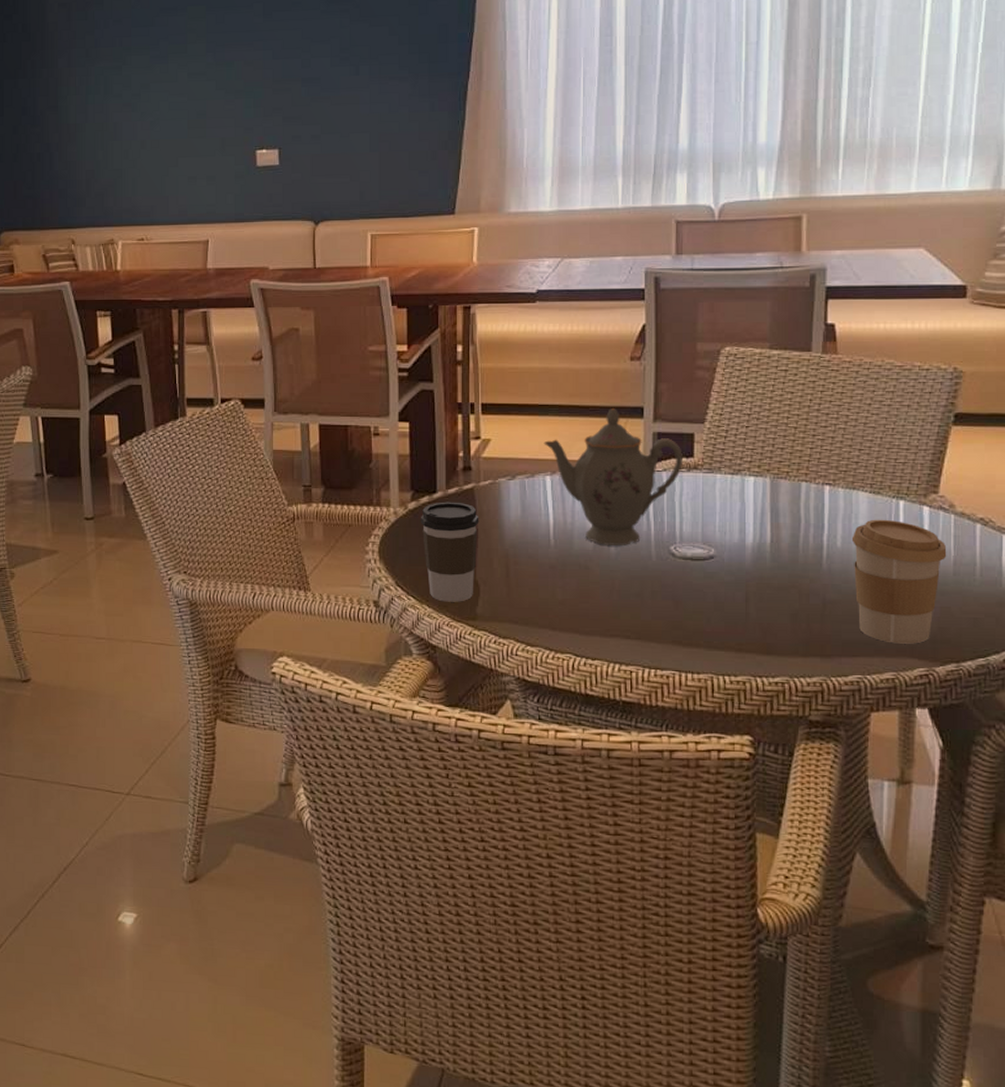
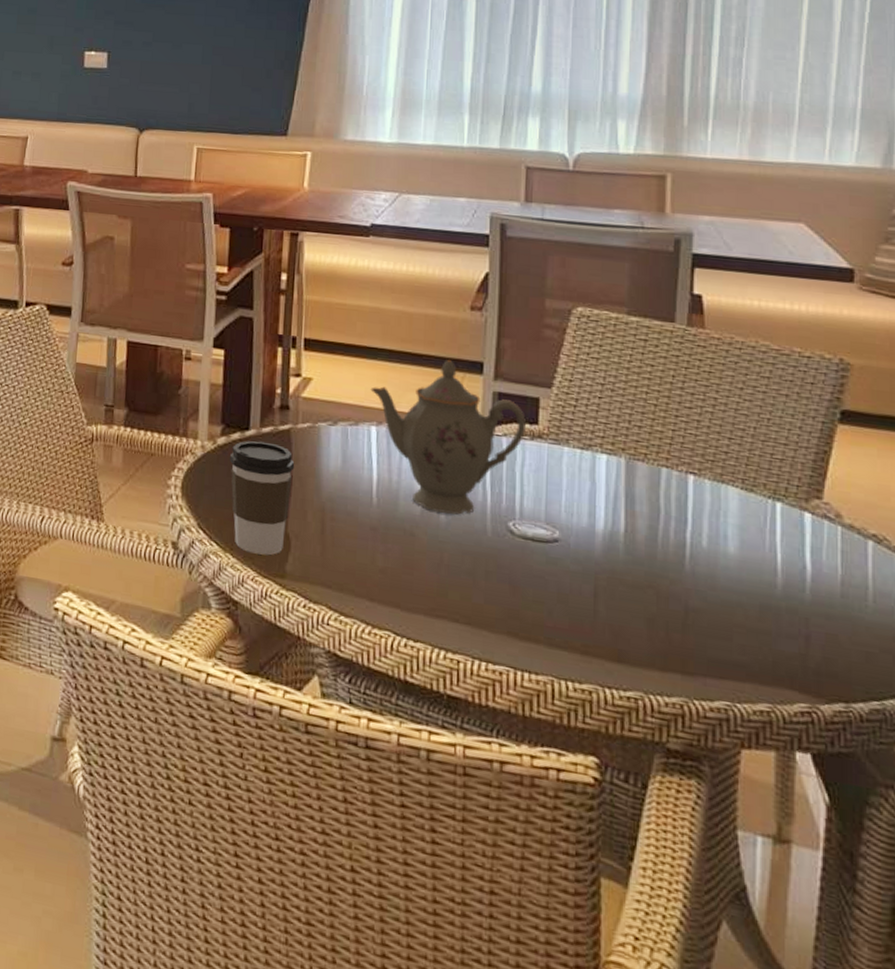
coffee cup: present [851,519,947,644] -> none [719,520,833,673]

